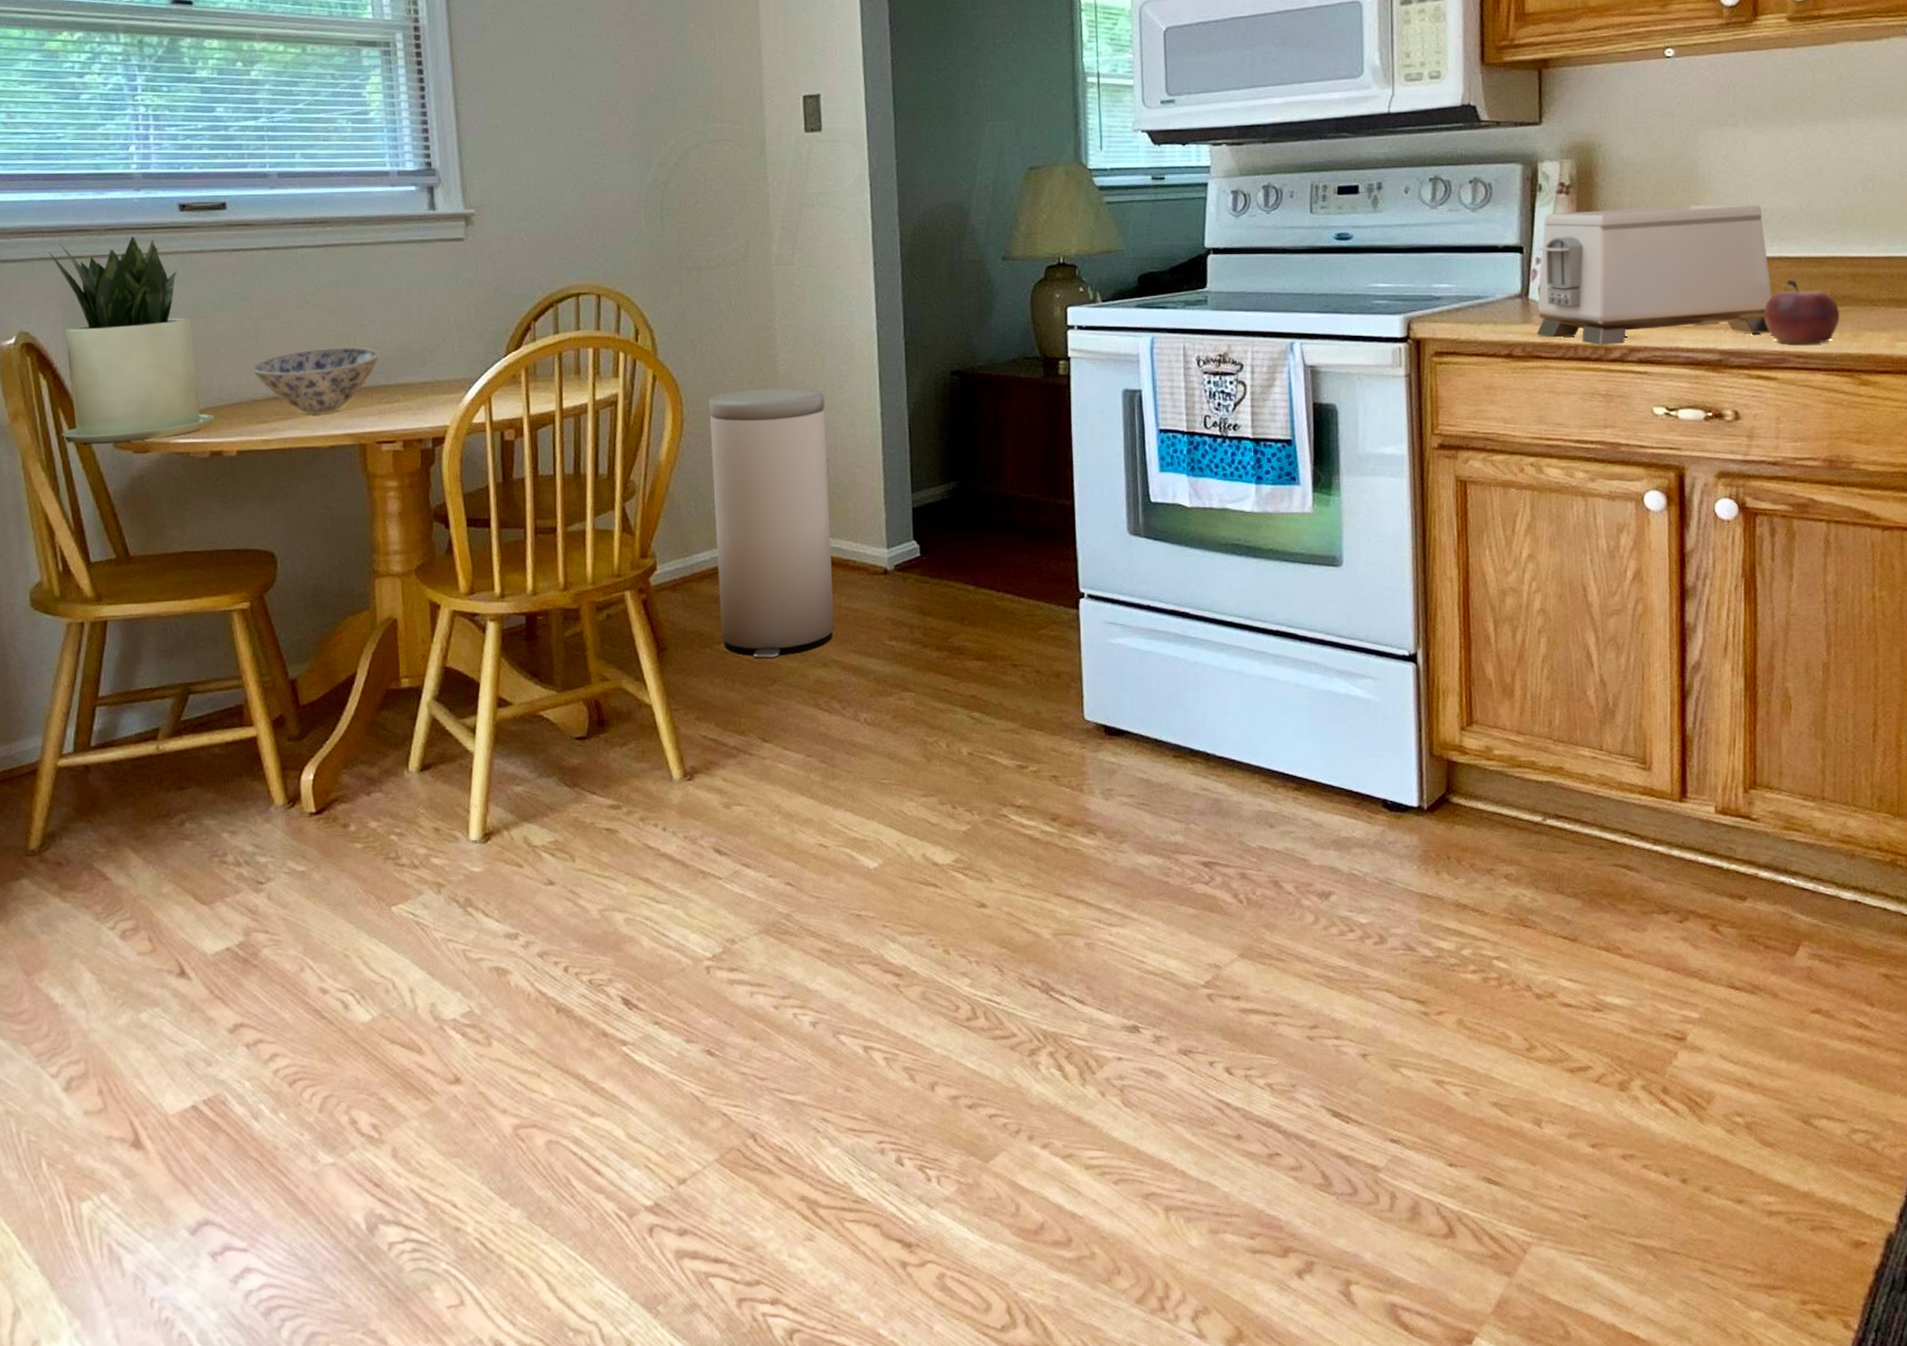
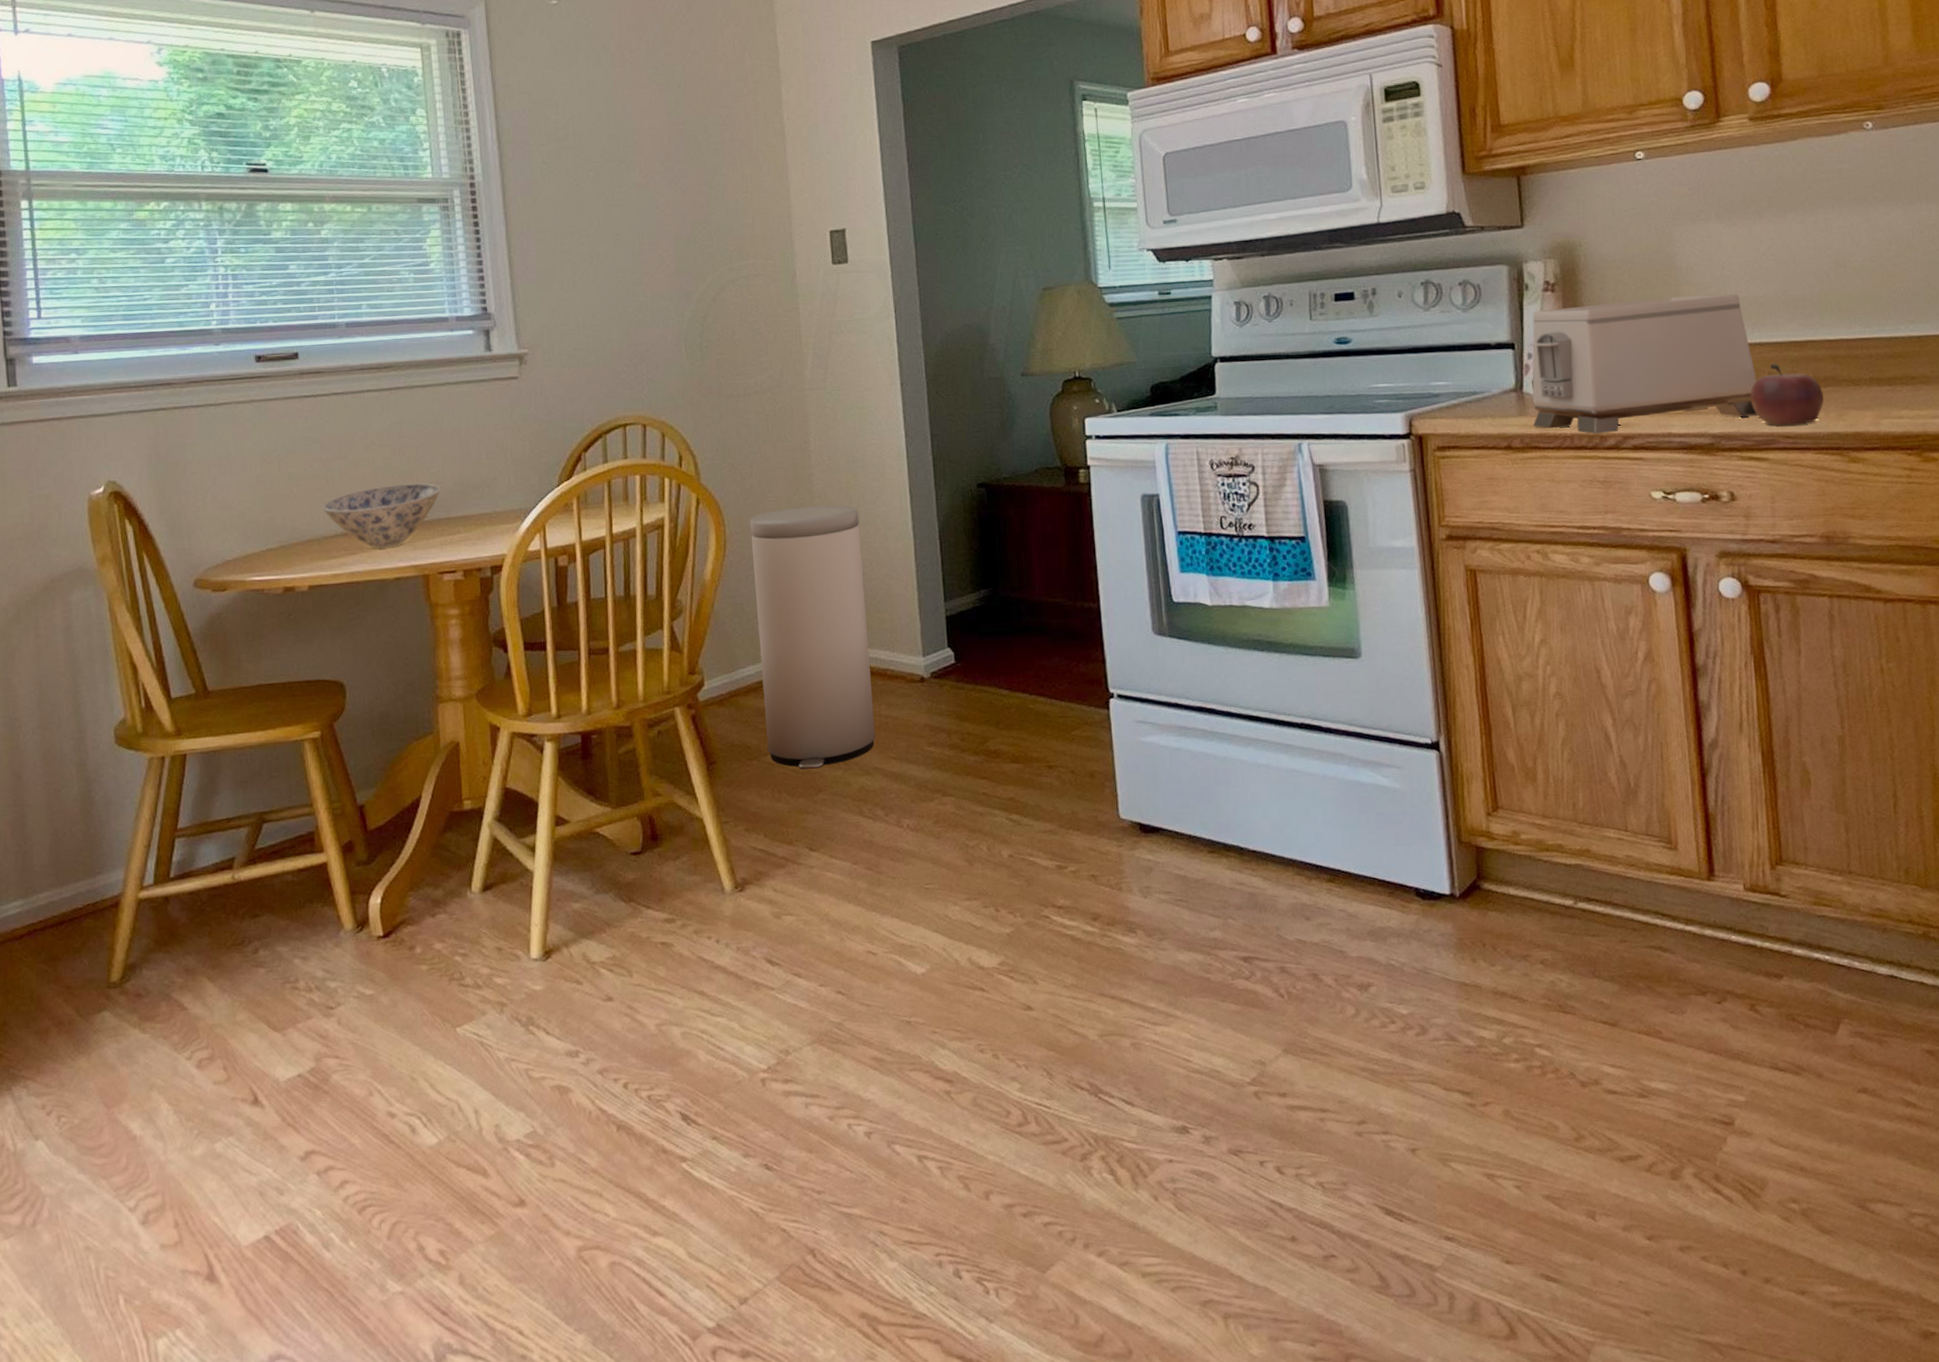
planter: present [49,237,215,445] -> none [135,388,288,586]

